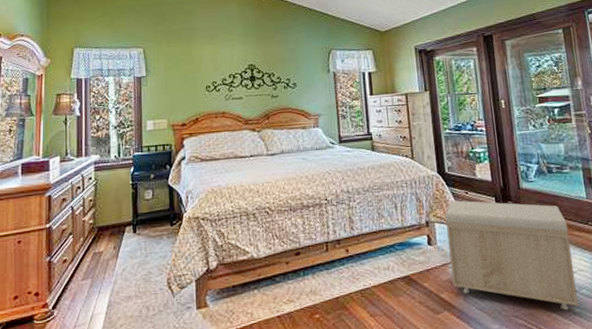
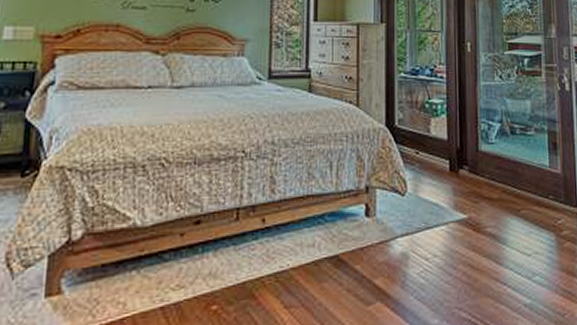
storage bench: present [445,200,579,311] -> none [390,161,530,302]

